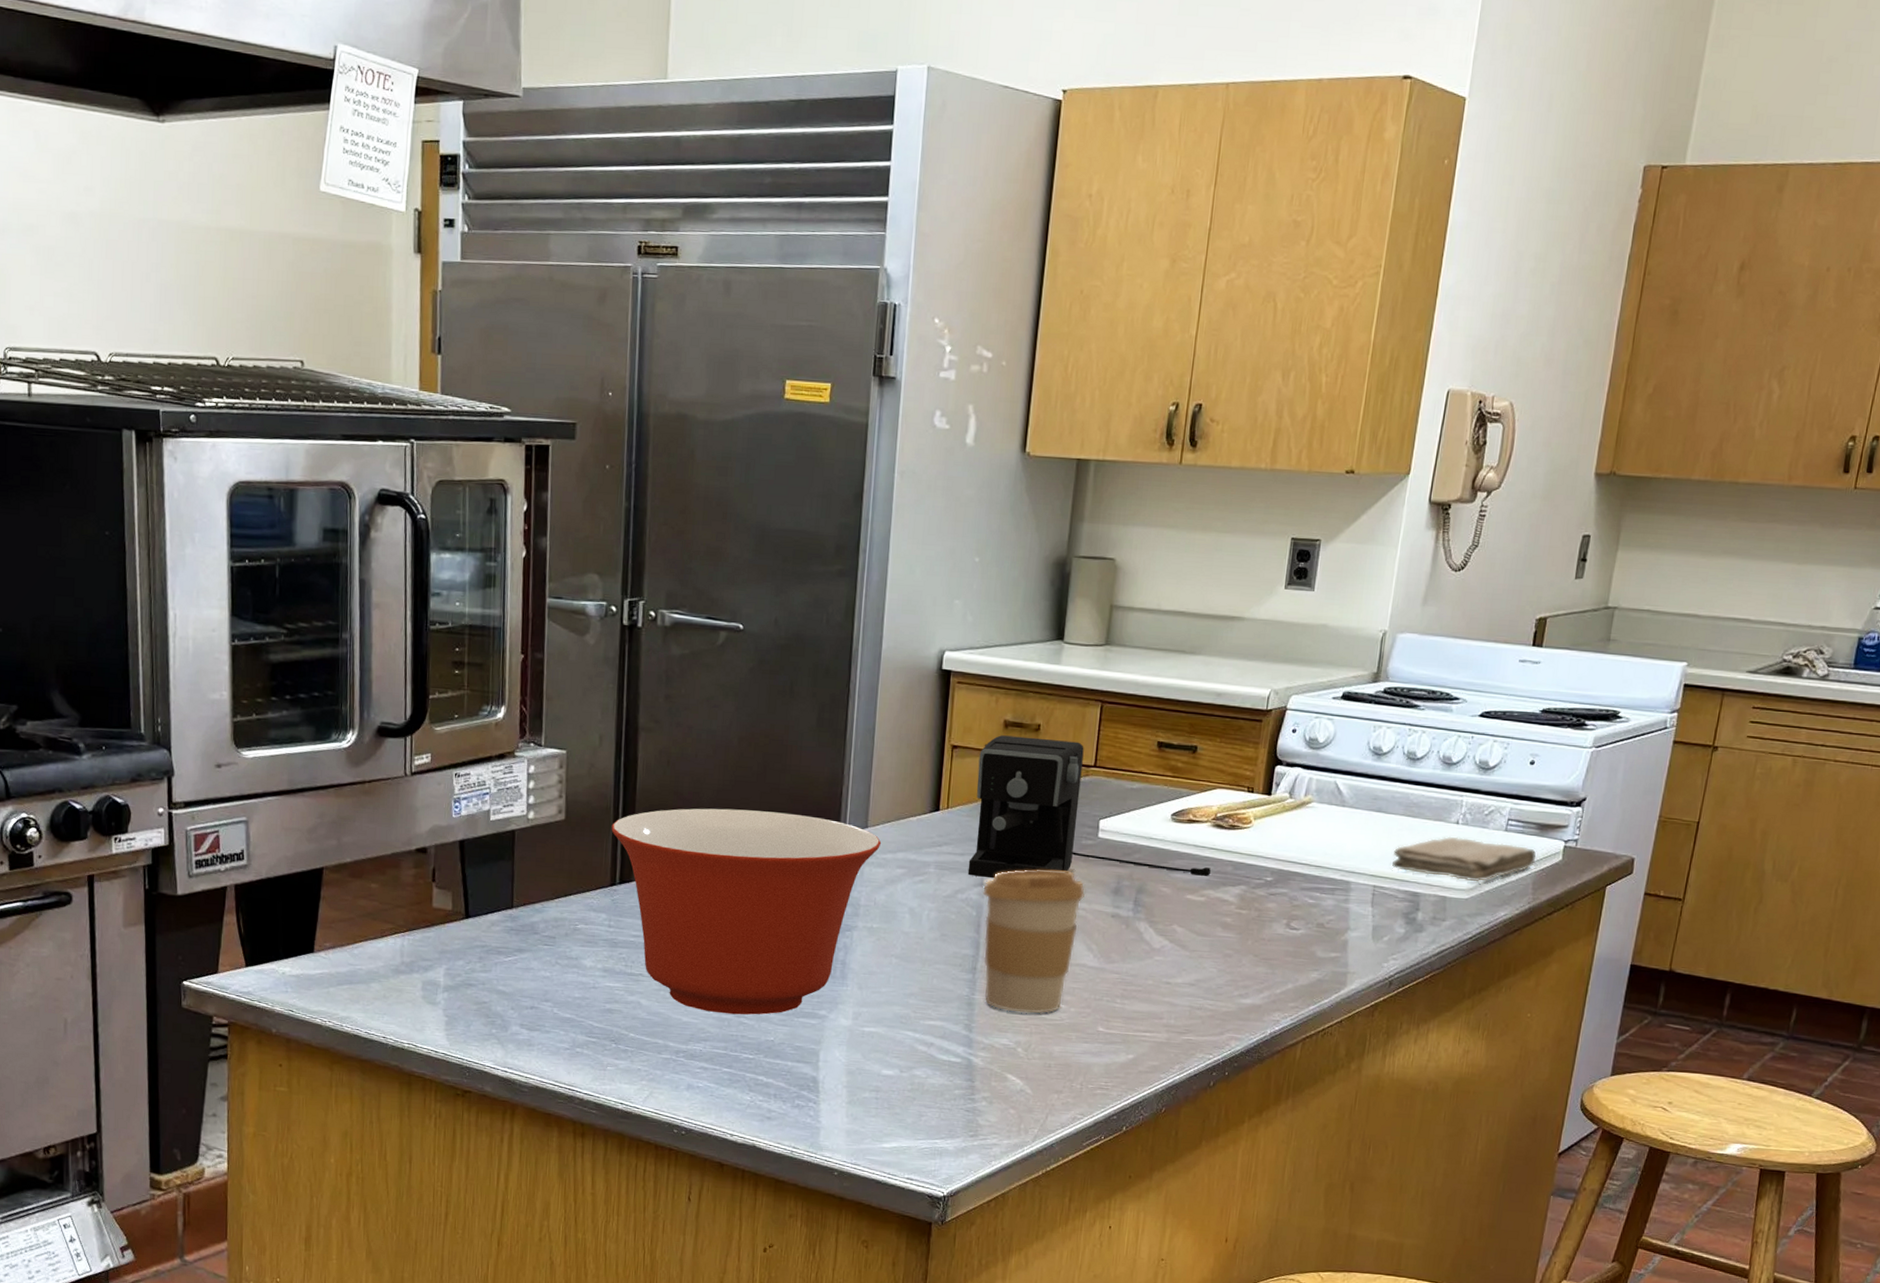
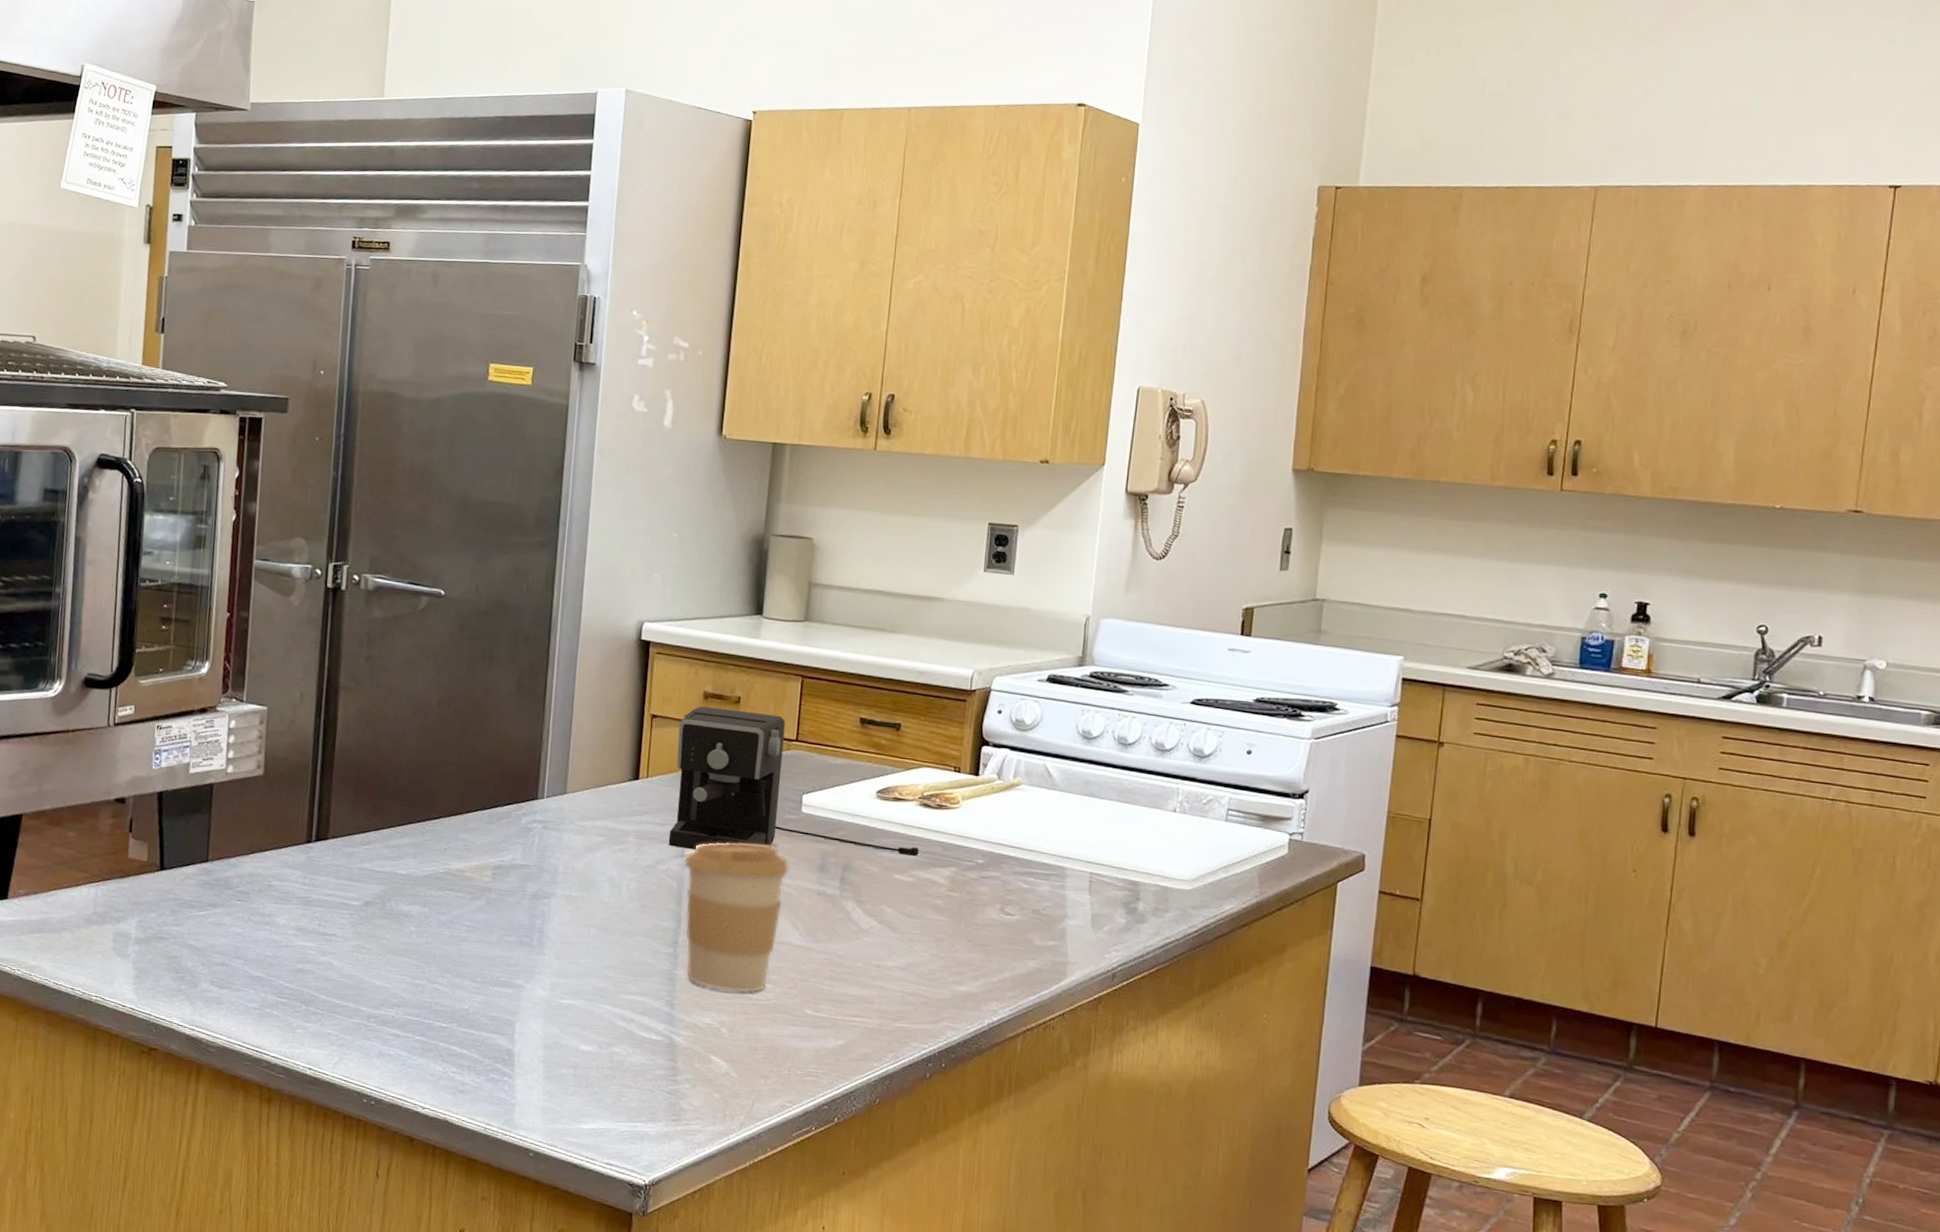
mixing bowl: present [611,808,882,1015] -> none [309,768,581,982]
washcloth: present [1392,836,1537,882] -> none [1109,824,1261,873]

